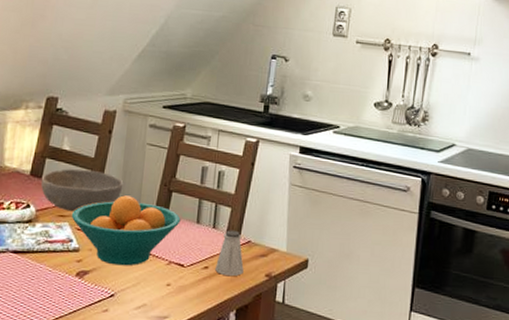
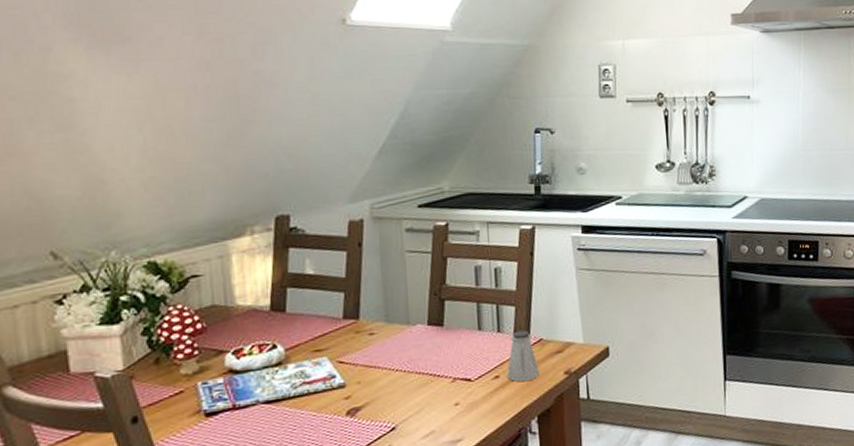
bowl: present [40,169,124,212] -> none [285,292,386,344]
fruit bowl: present [71,195,181,266] -> none [329,313,460,395]

